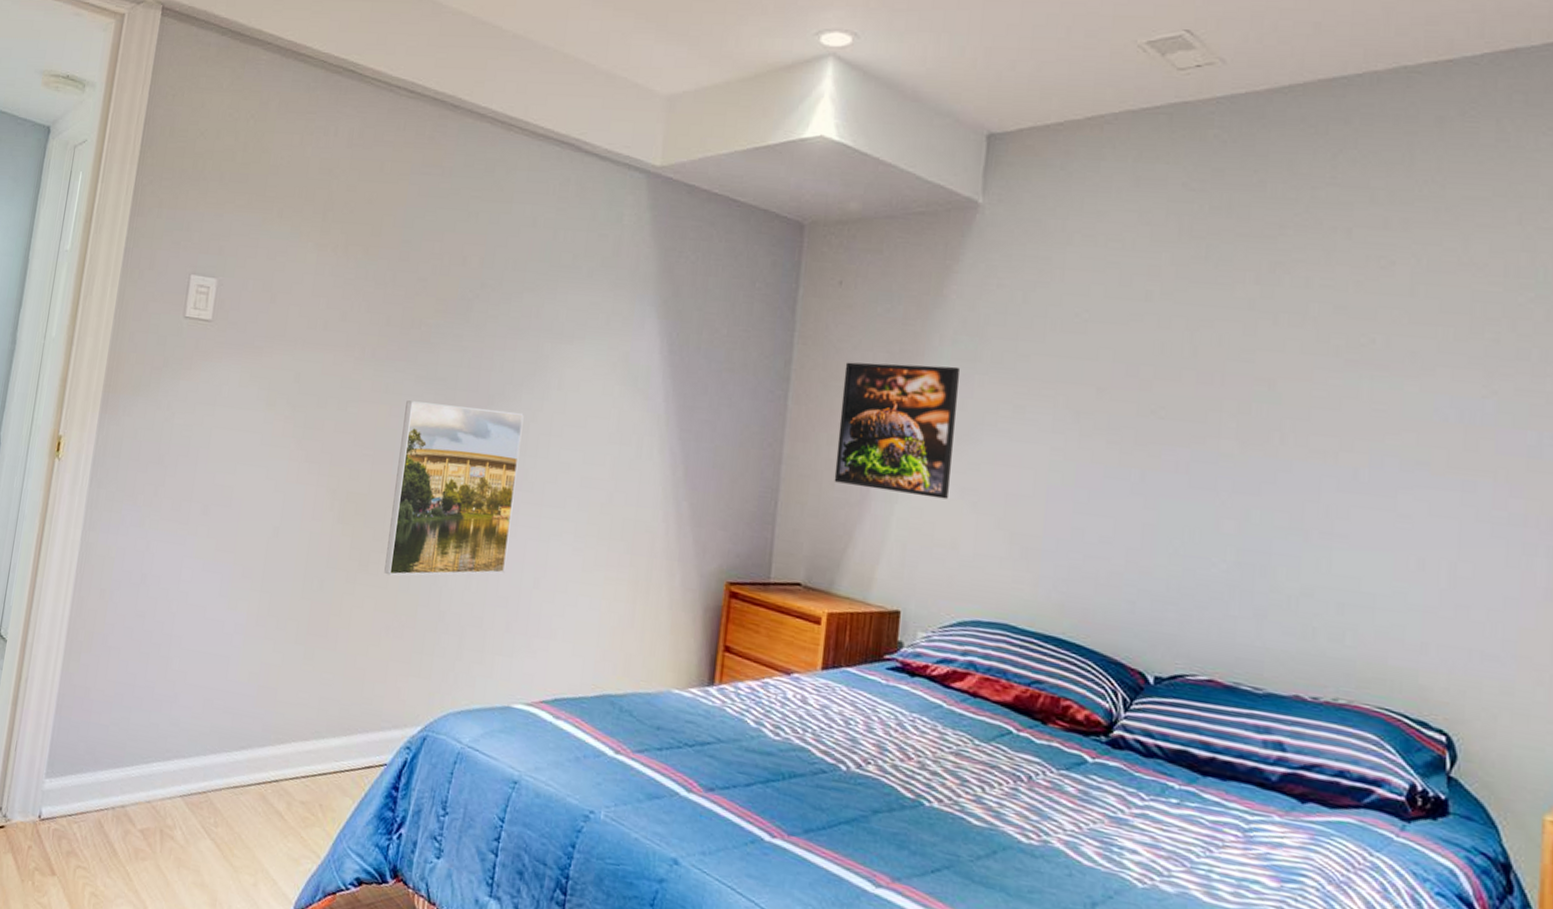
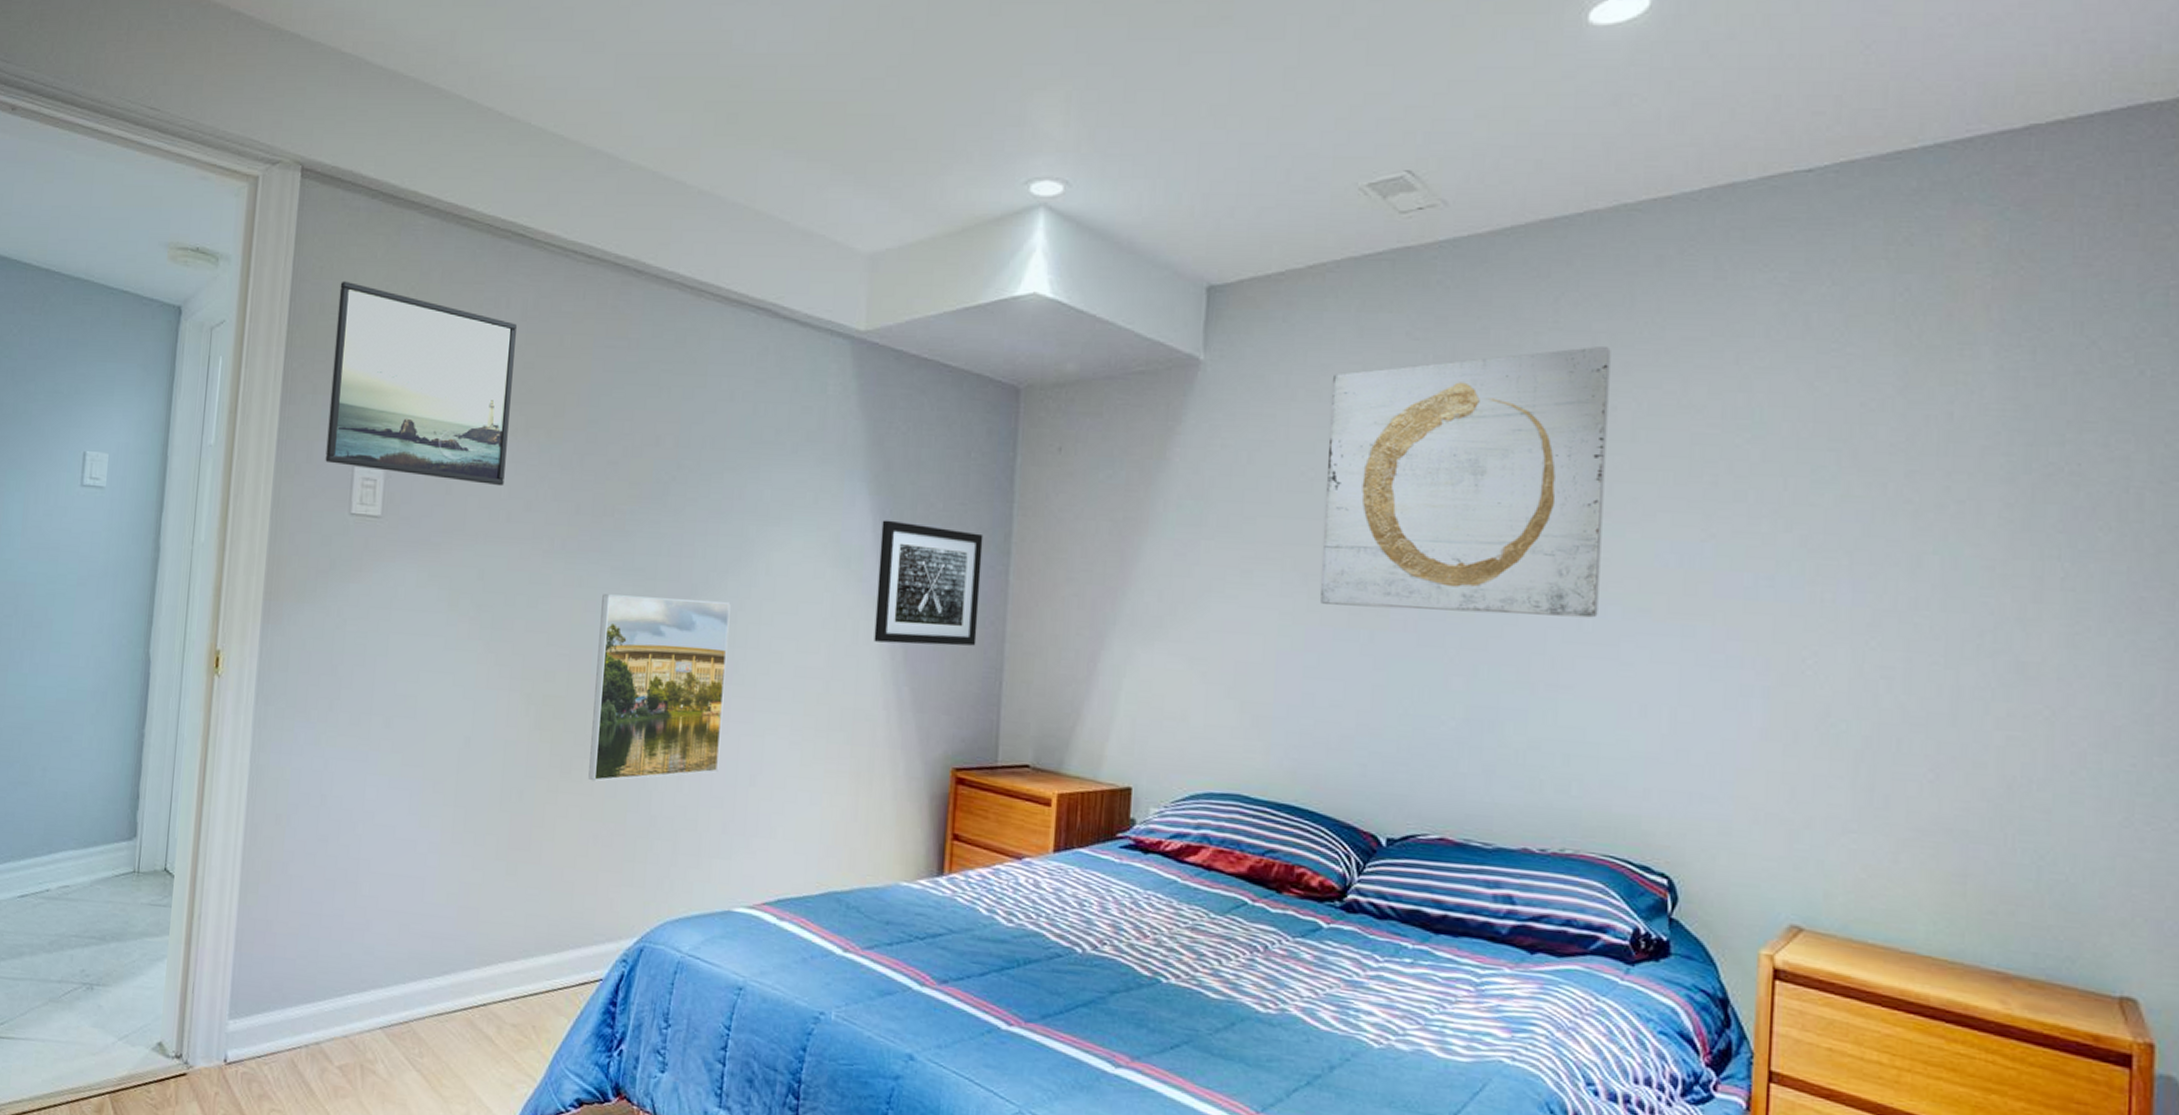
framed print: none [165,107,343,298] -> present [325,281,517,486]
wall art: none [656,342,765,466] -> present [874,520,984,646]
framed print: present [834,362,959,500] -> none [1060,532,1185,671]
wall art: none [1091,202,1390,469] -> present [1319,345,1611,618]

